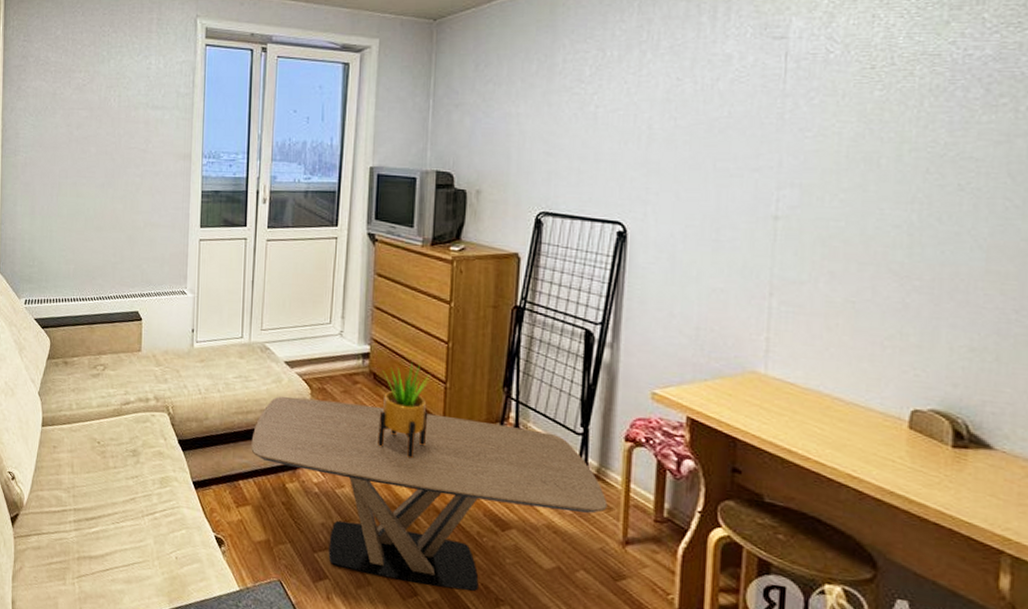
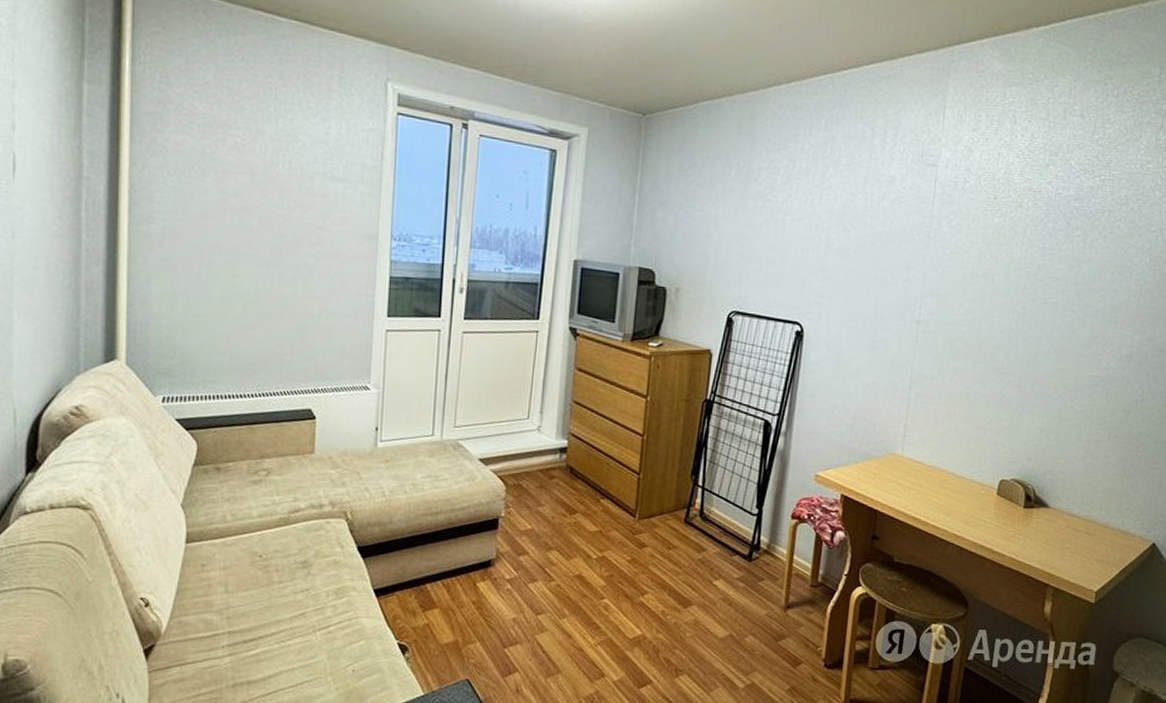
coffee table: present [251,396,608,591] -> none [440,494,774,666]
potted plant: present [378,361,430,459] -> none [572,454,625,548]

